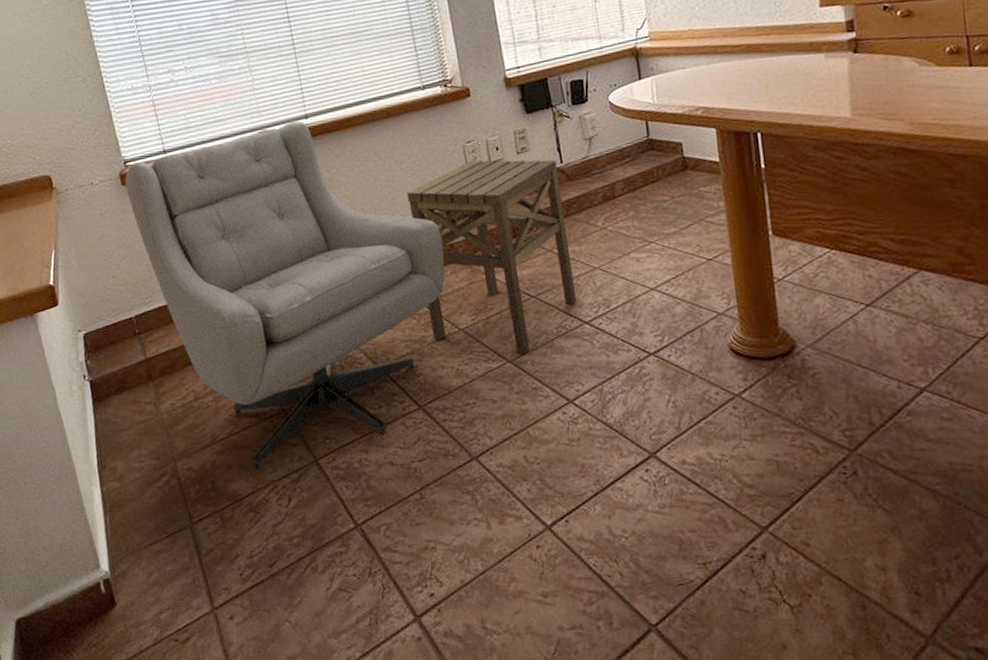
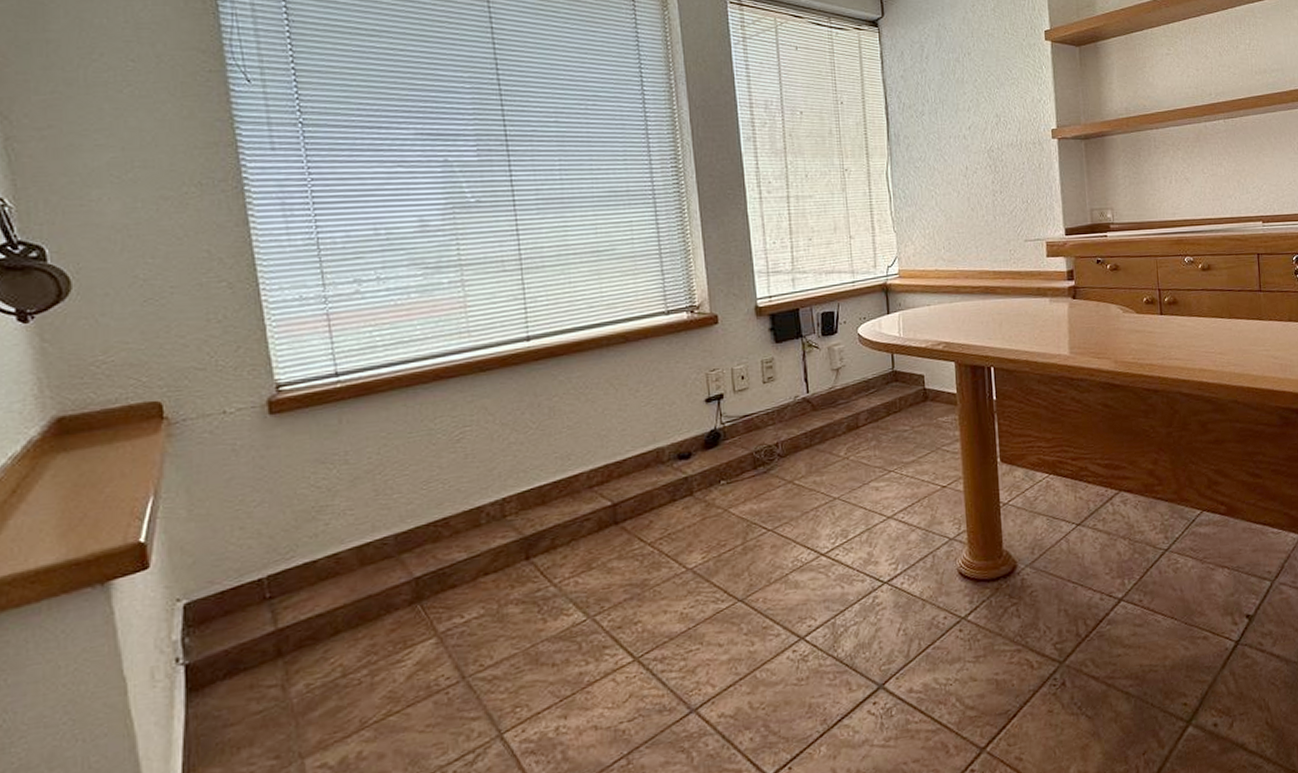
armchair: present [125,120,445,470] -> none [274,343,677,756]
side table: present [406,159,577,355] -> none [639,389,815,592]

